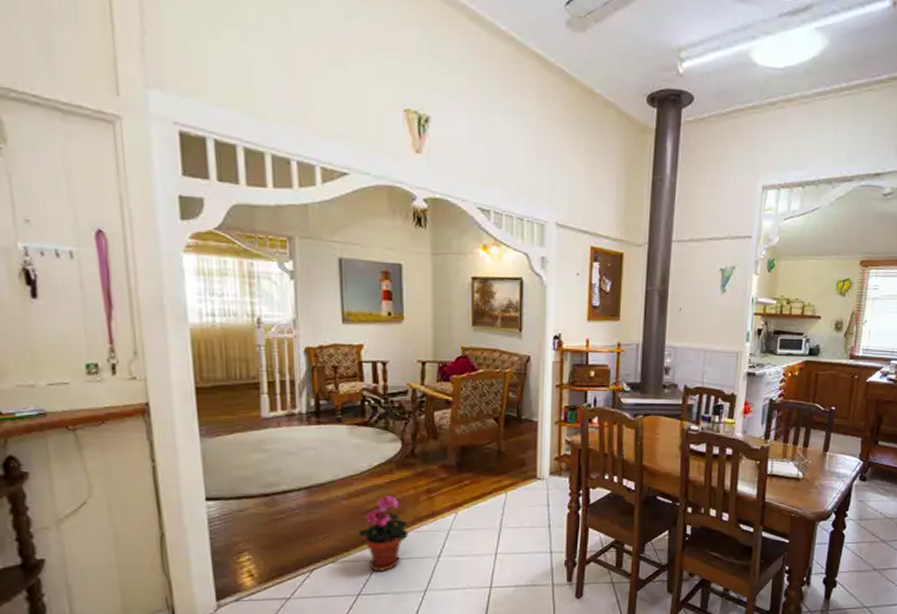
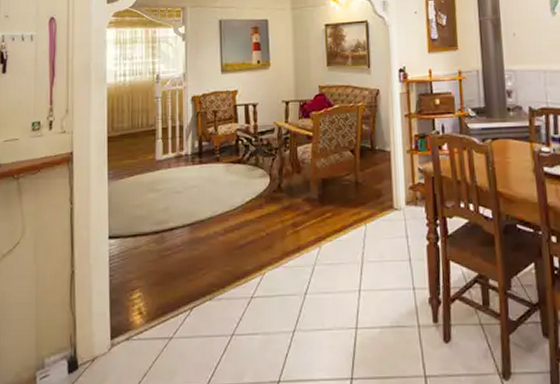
potted plant: present [358,495,409,573] -> none [232,230,277,311]

